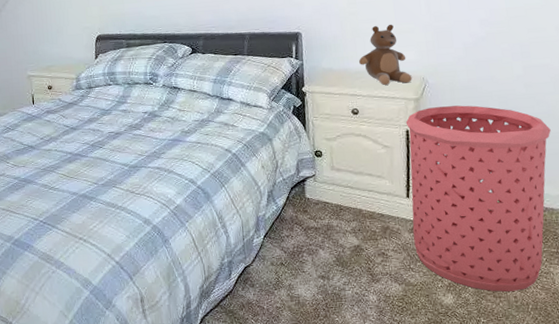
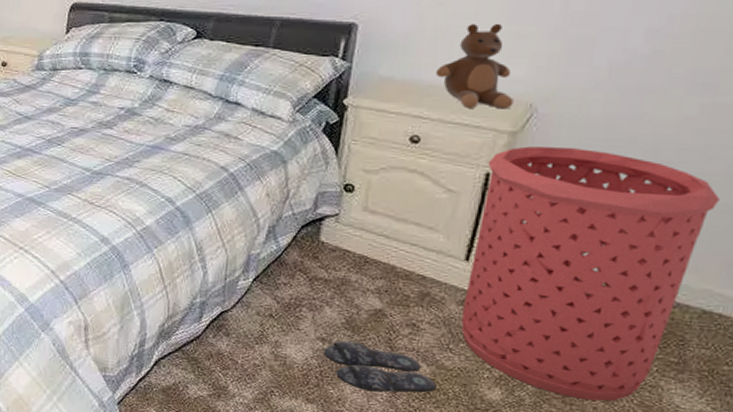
slippers: none [325,274,409,314] -> present [323,340,437,392]

